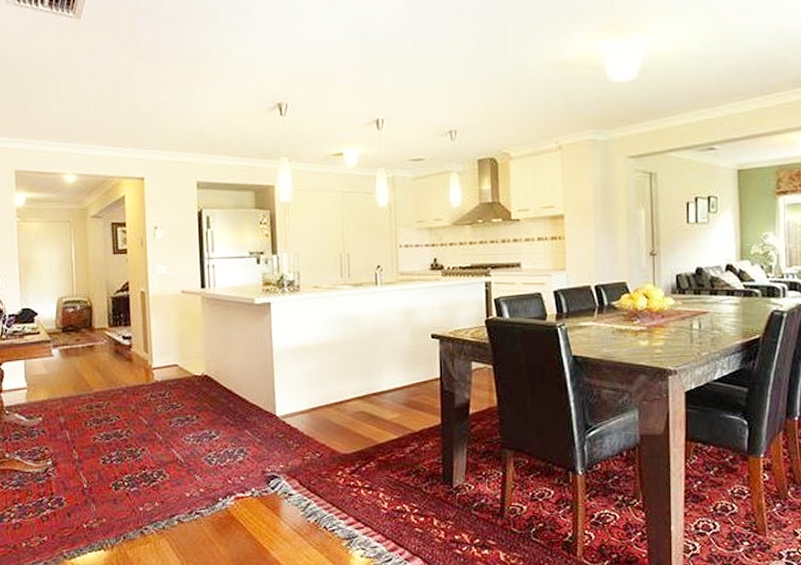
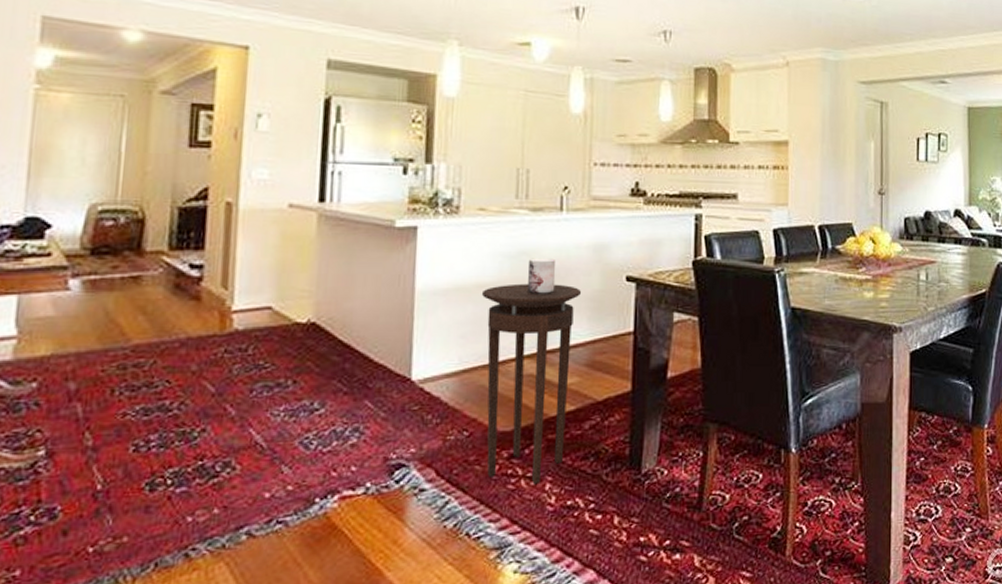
stool: none [321,342,397,494] -> present [481,283,582,485]
mug: none [355,322,376,350] -> present [528,258,556,294]

